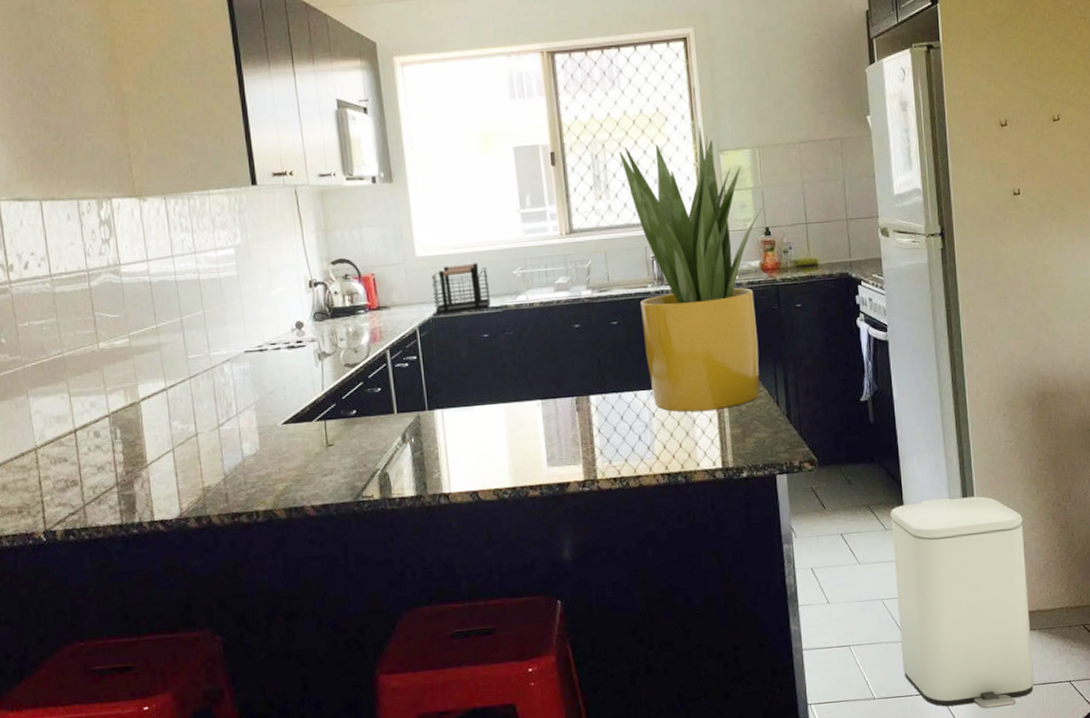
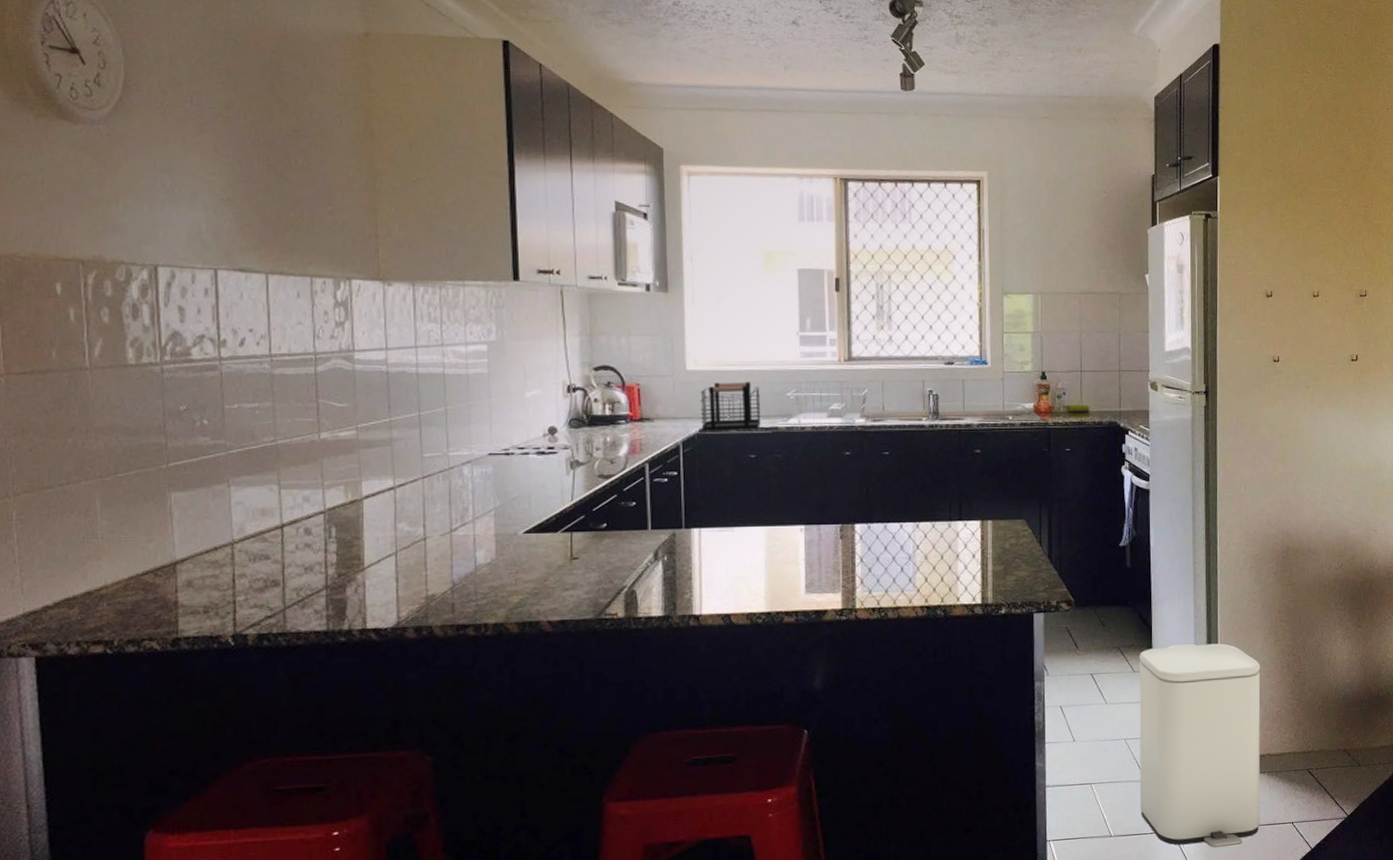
planter: present [619,127,767,412] -> none [904,269,1045,546]

